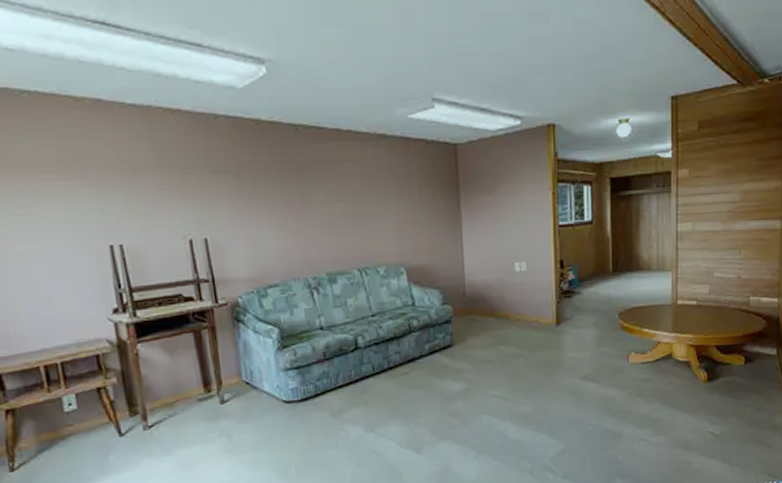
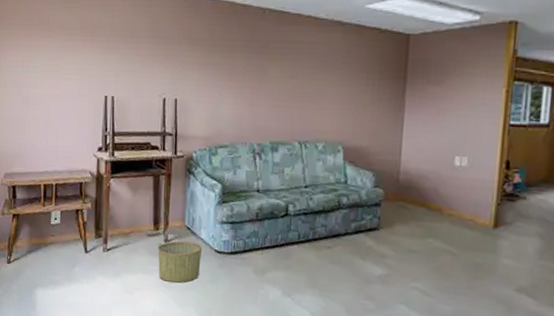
basket: none [213,396,269,447] -> present [157,240,203,283]

